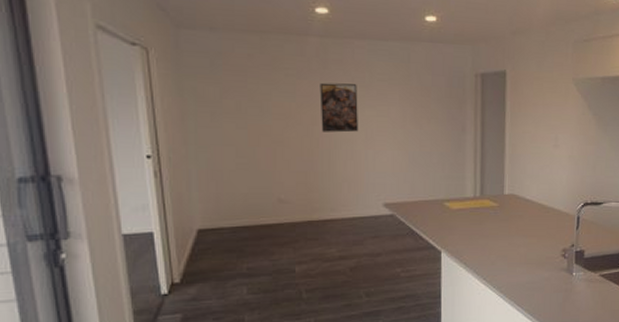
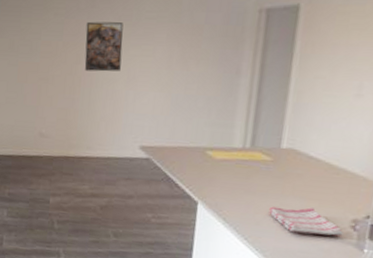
dish towel: none [500,243,557,267] -> present [269,206,343,237]

